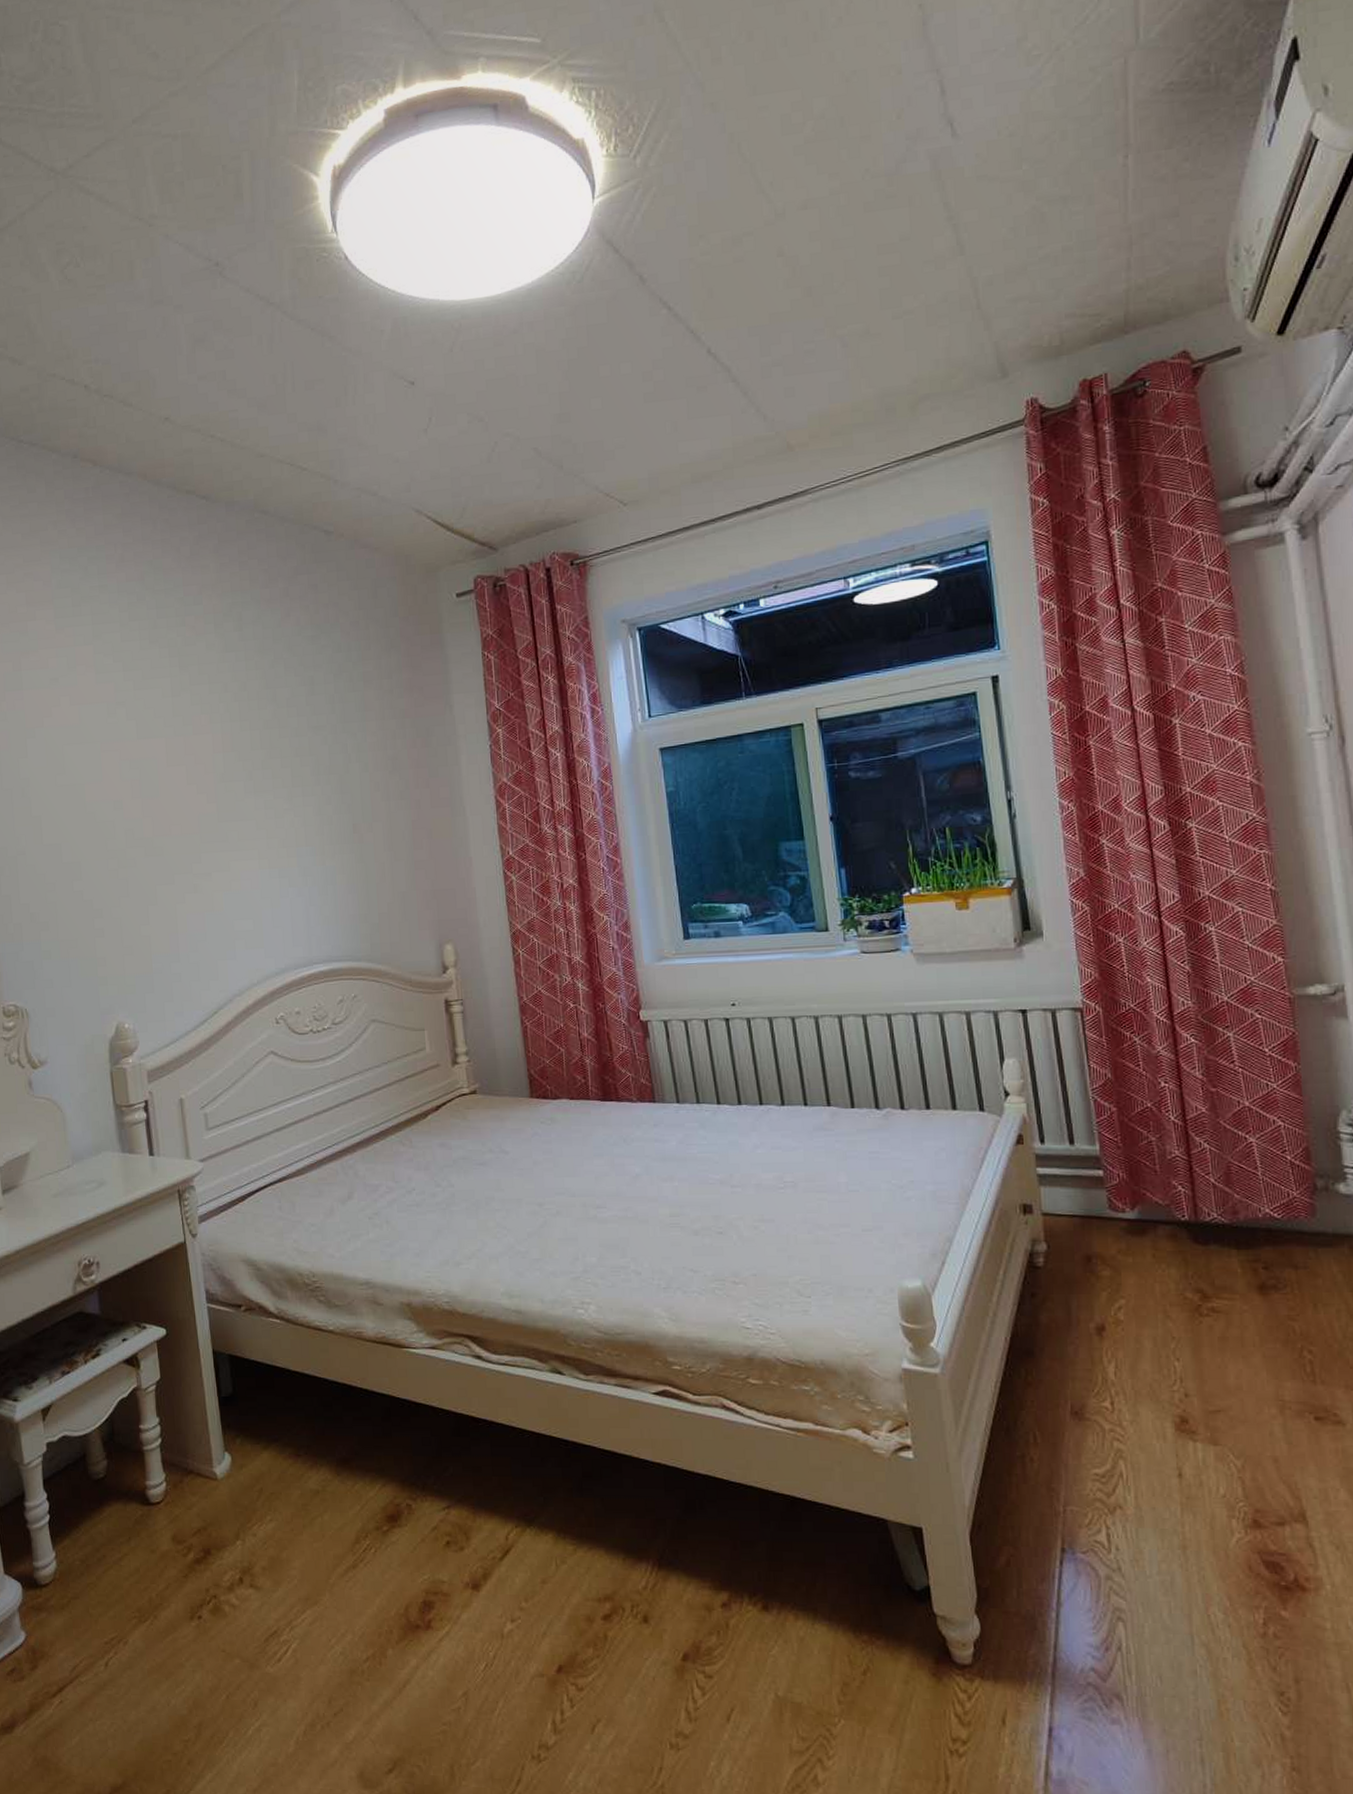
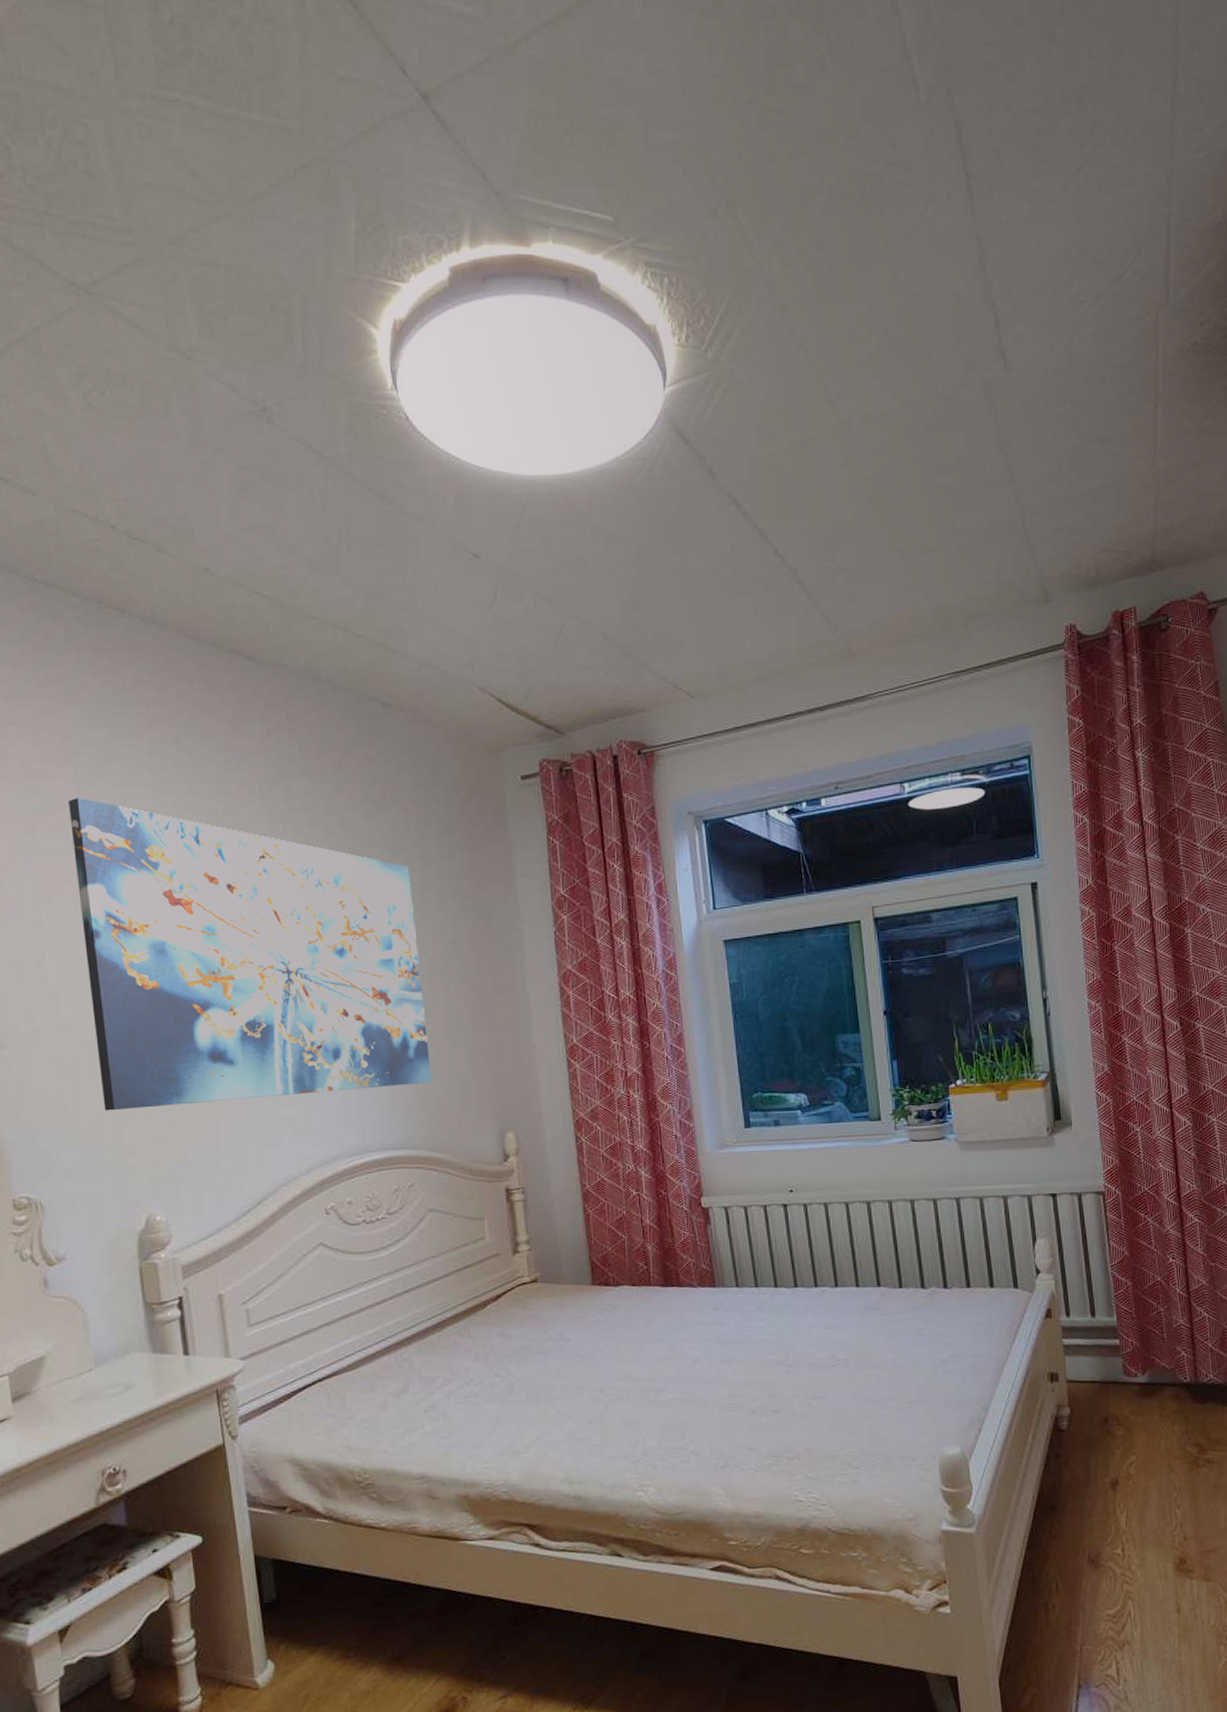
wall art: none [49,636,374,925] -> present [69,797,433,1111]

